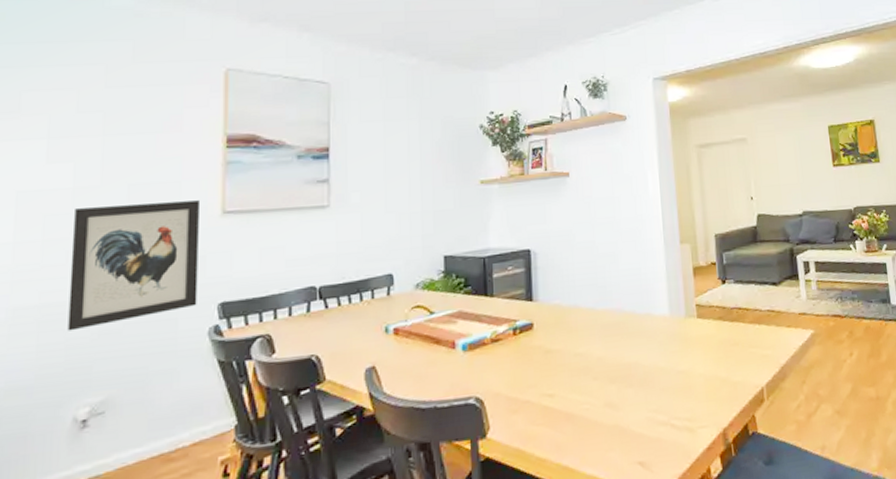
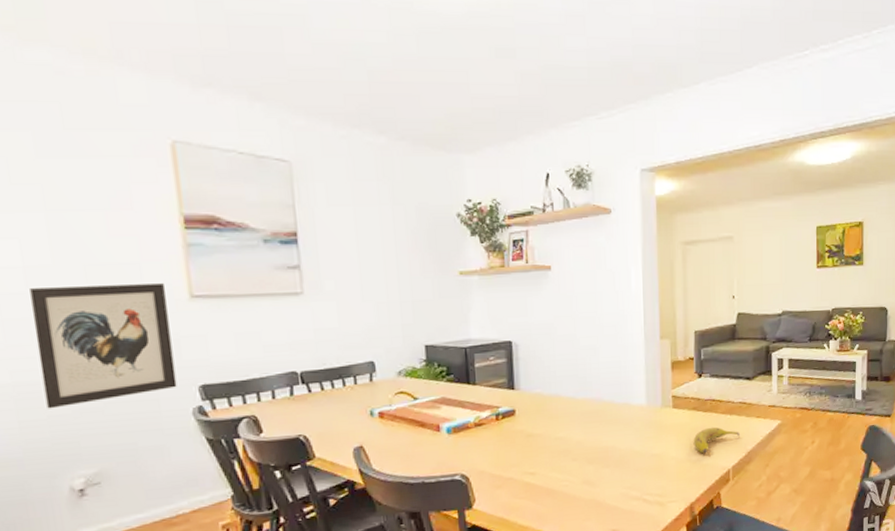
fruit: none [721,338,771,370] -> present [693,426,740,454]

